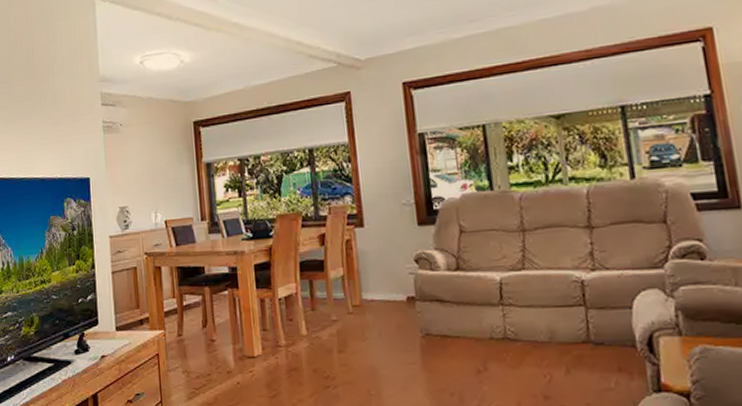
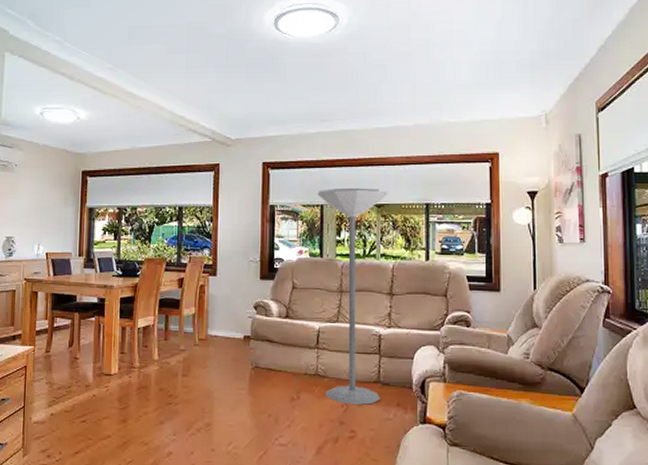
floor lamp: none [475,95,594,374] -> present [317,187,390,406]

